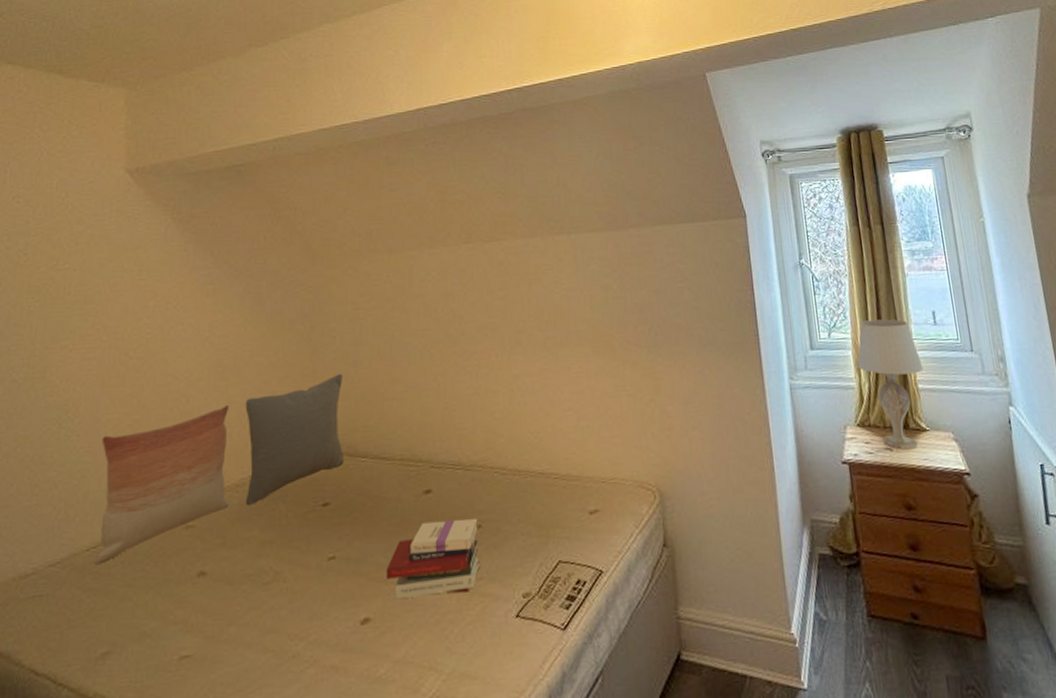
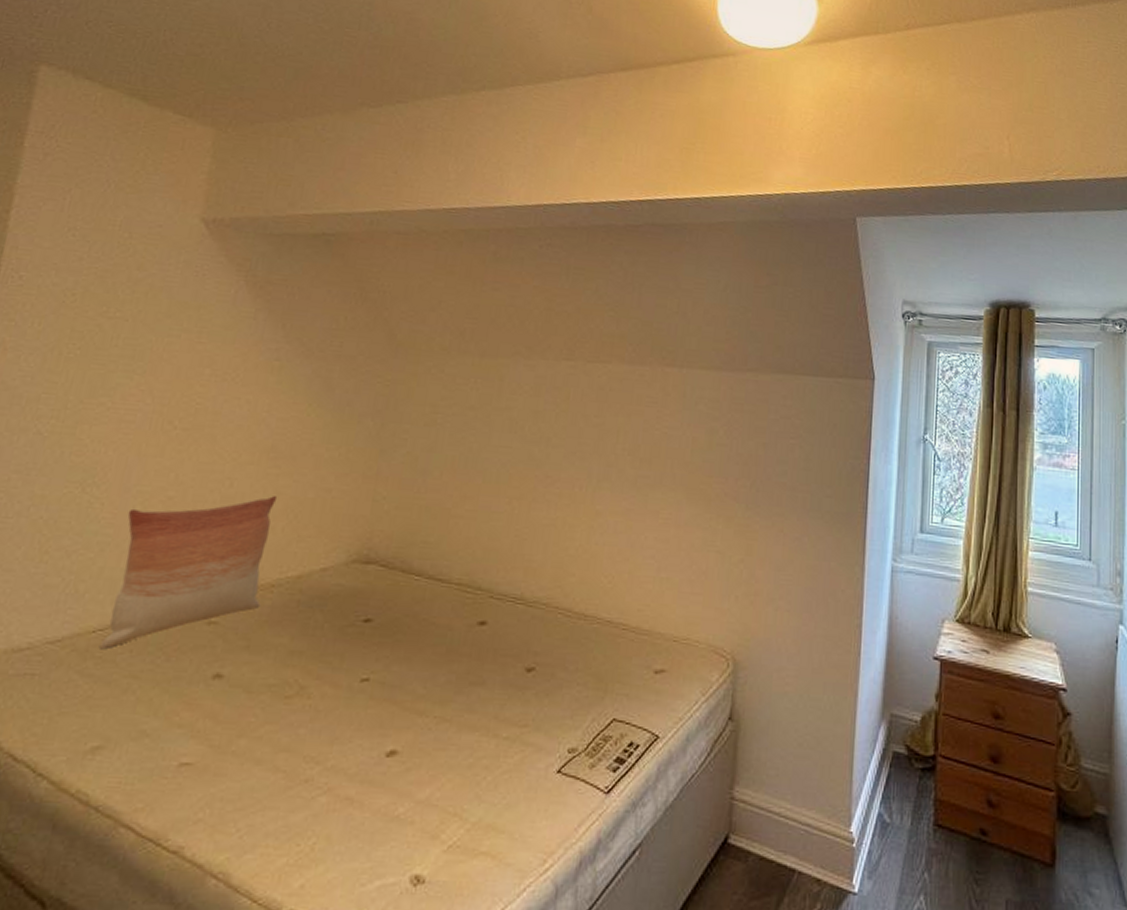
pillow: present [245,374,343,505] -> none [278,481,409,609]
books: present [386,518,481,599] -> none [422,655,532,738]
table lamp: present [857,319,923,450] -> none [967,510,1036,655]

